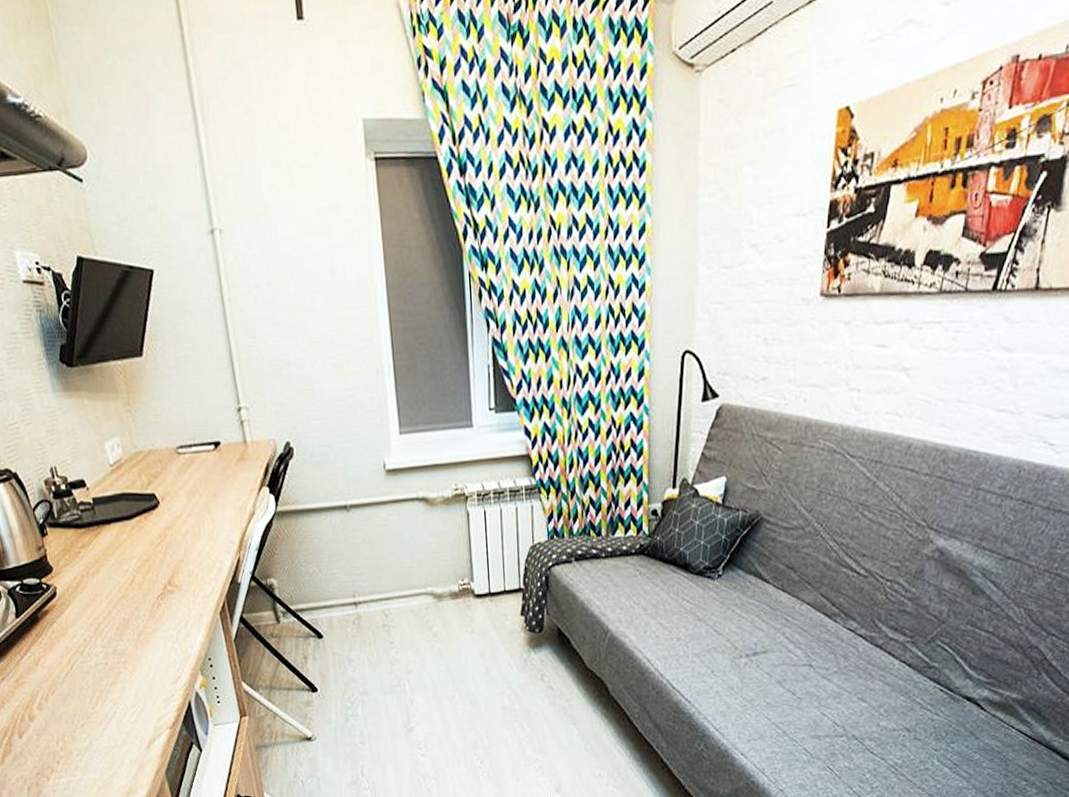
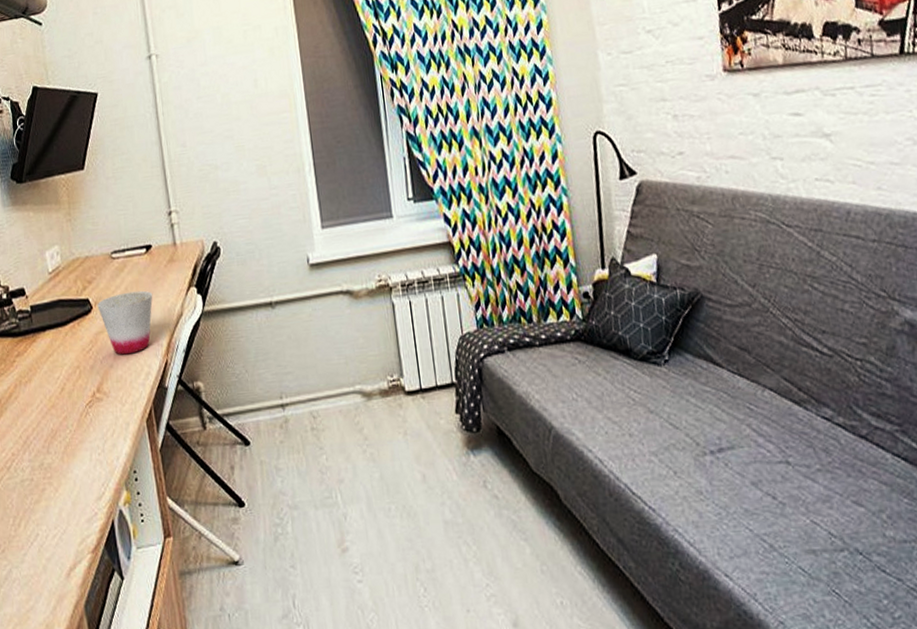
cup: none [164,488,223,551] -> present [97,290,153,355]

